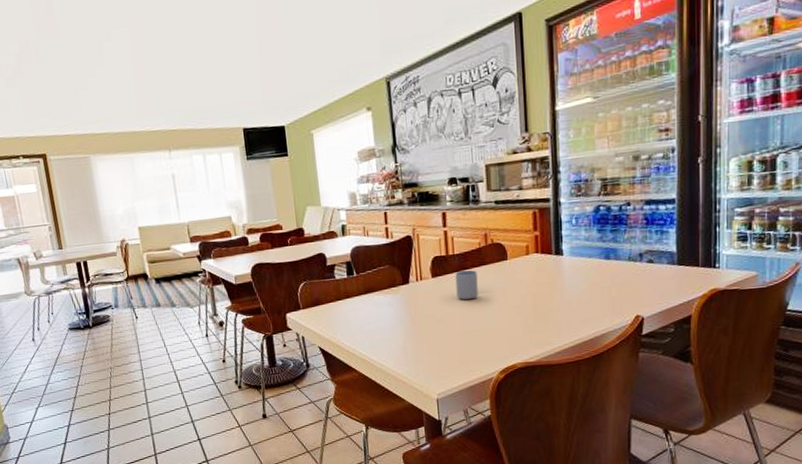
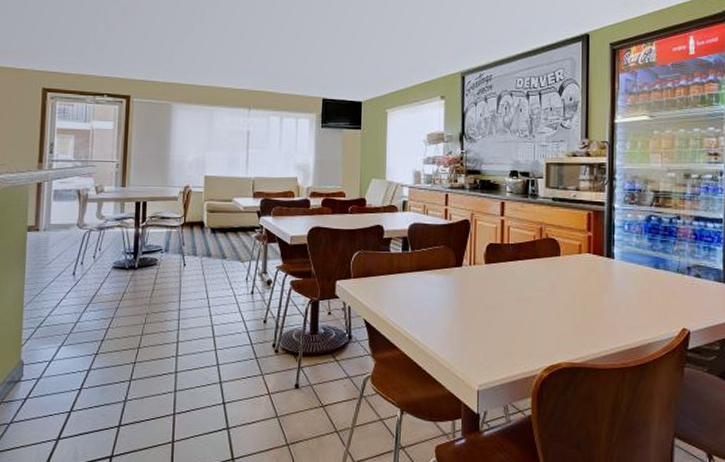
cup: present [455,269,479,300] -> none [507,260,530,291]

